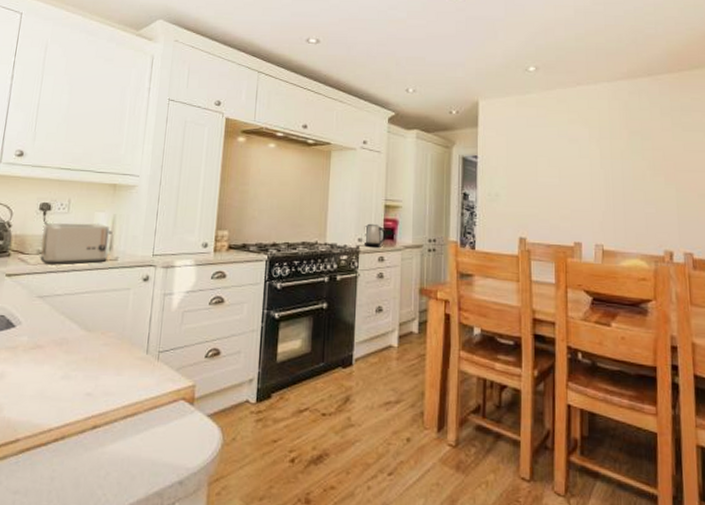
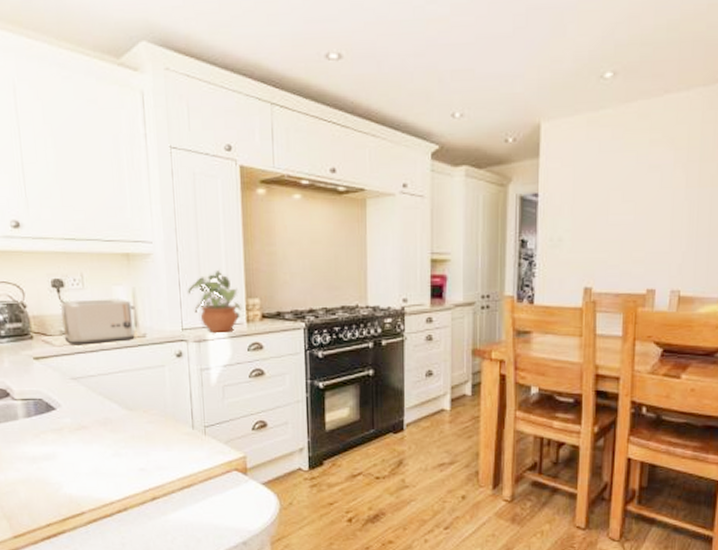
potted plant: none [165,204,211,261] -> present [189,271,241,334]
kettle: present [364,223,386,249] -> none [409,281,434,309]

